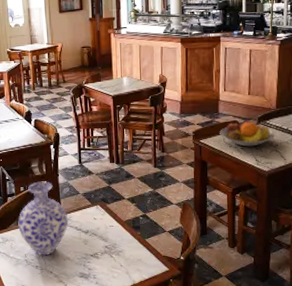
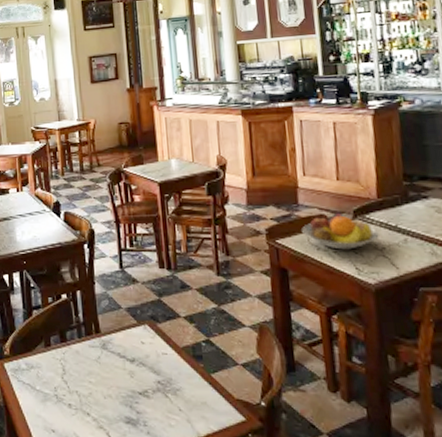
vase: present [18,181,69,256] -> none [45,290,109,391]

